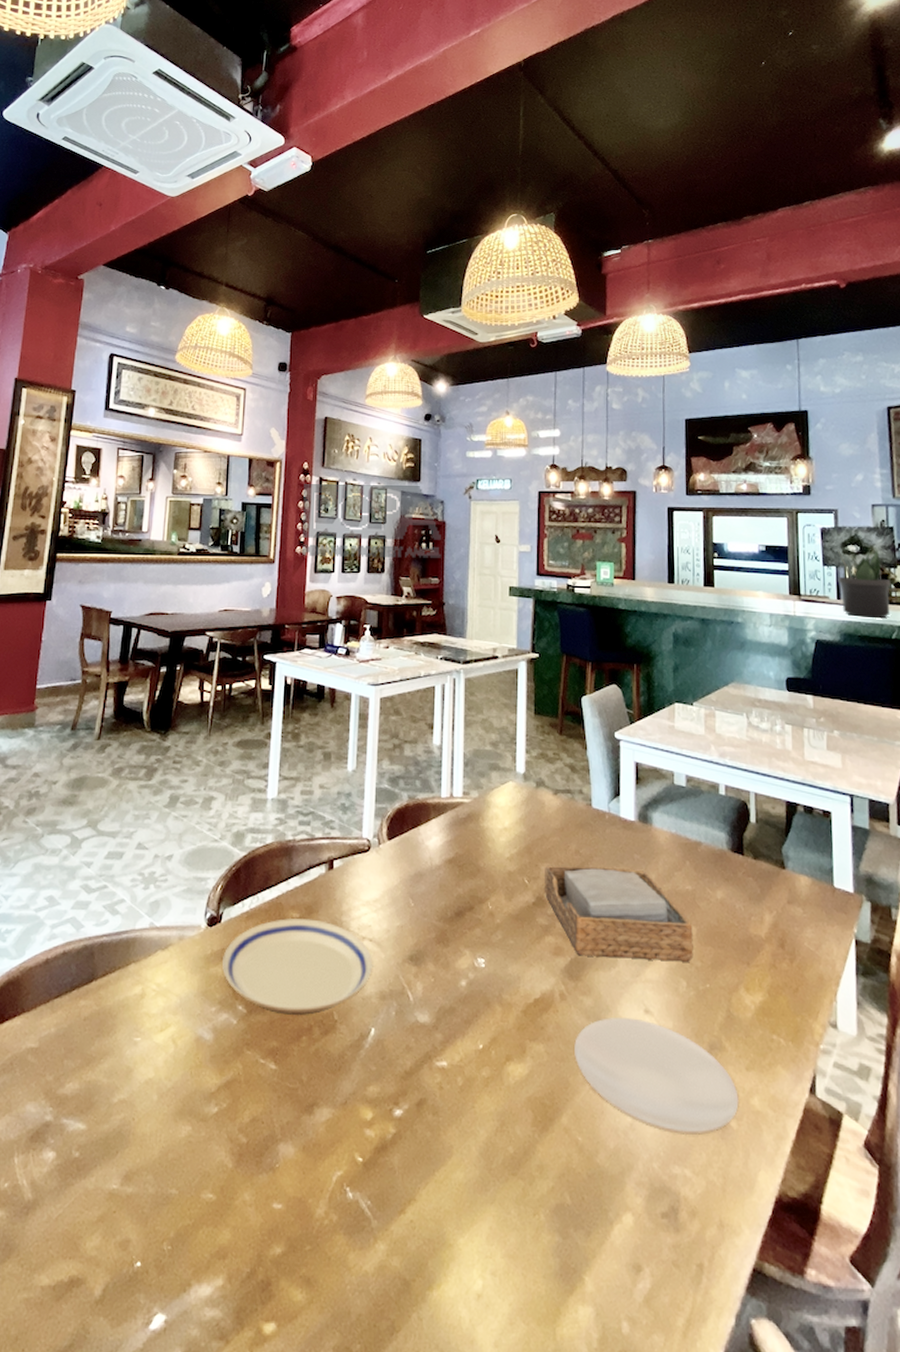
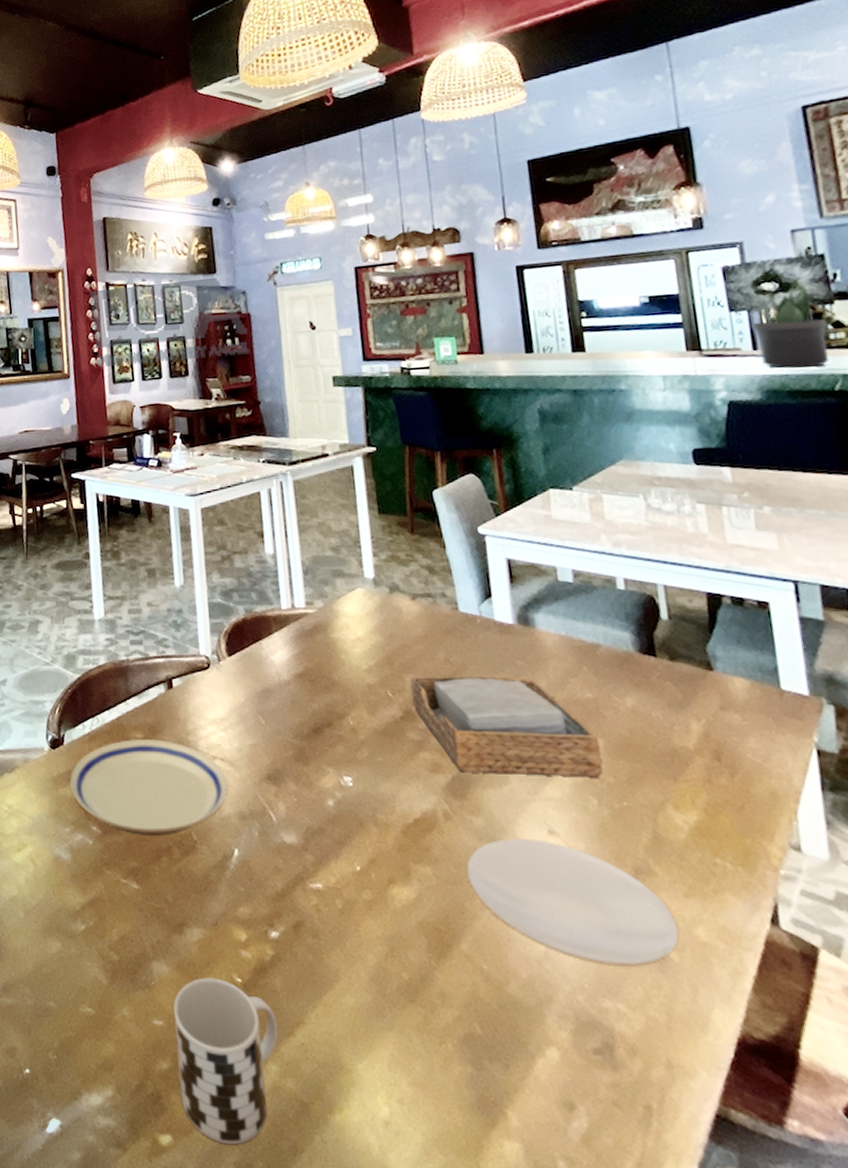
cup: none [289,1158,391,1329] -> present [173,977,279,1146]

